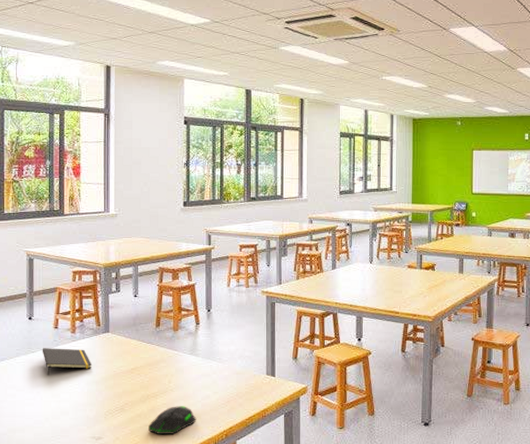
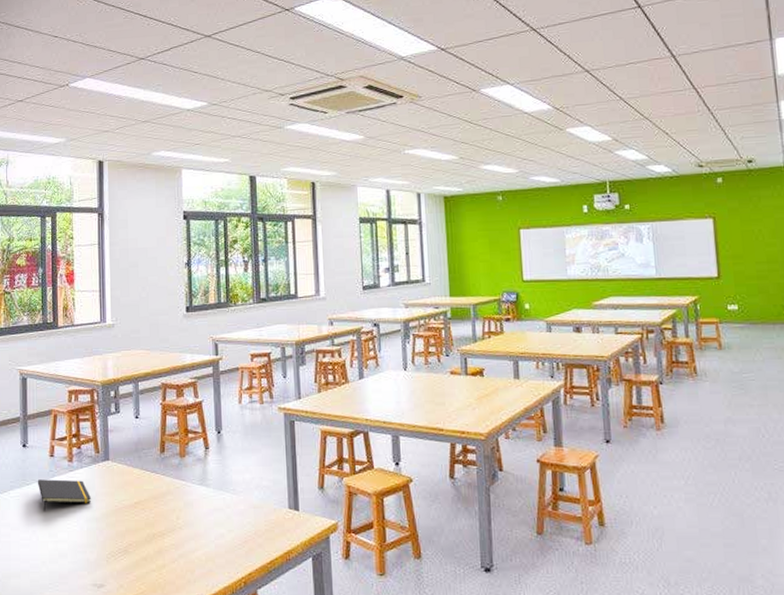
computer mouse: present [148,406,197,434] -> none [156,547,210,581]

